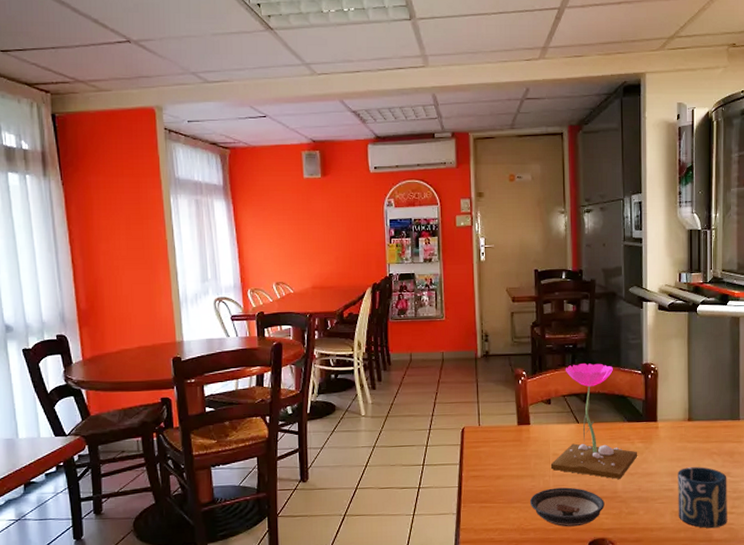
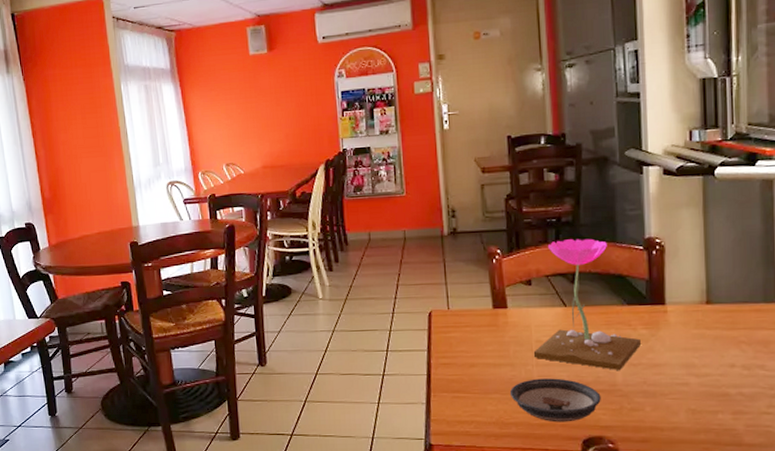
cup: present [678,467,727,528] -> none [694,358,763,430]

